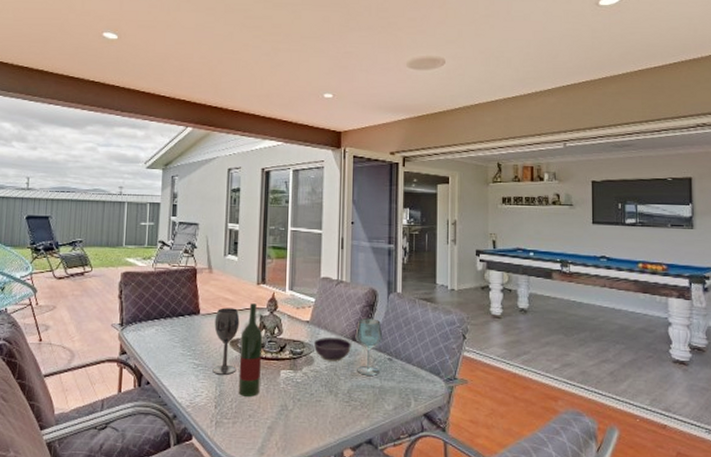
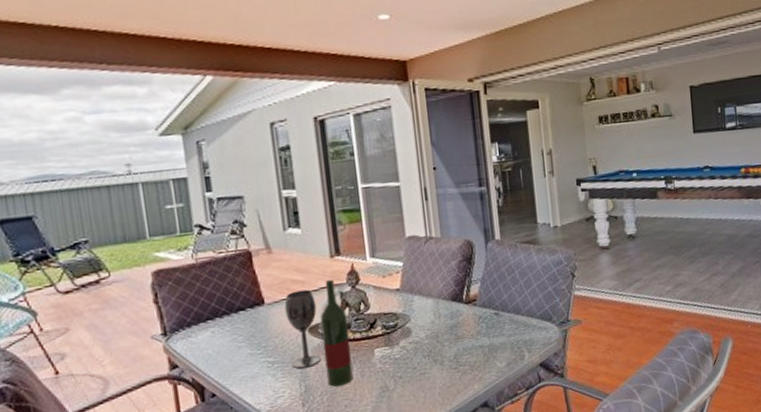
bowl: present [313,337,351,361] -> none [408,301,452,329]
wine glass: present [355,318,383,376] -> none [454,273,487,337]

